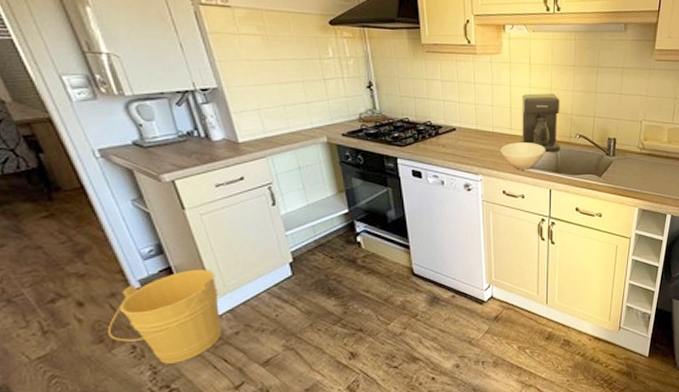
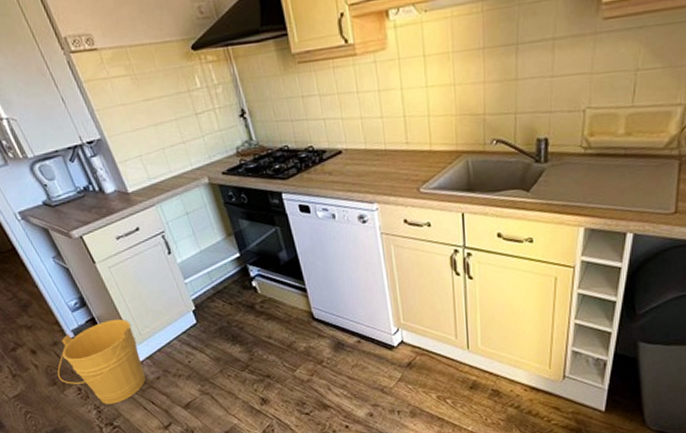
bowl: present [500,142,546,170] -> none [396,157,454,193]
coffee maker: present [521,93,560,152] -> none [416,91,472,167]

